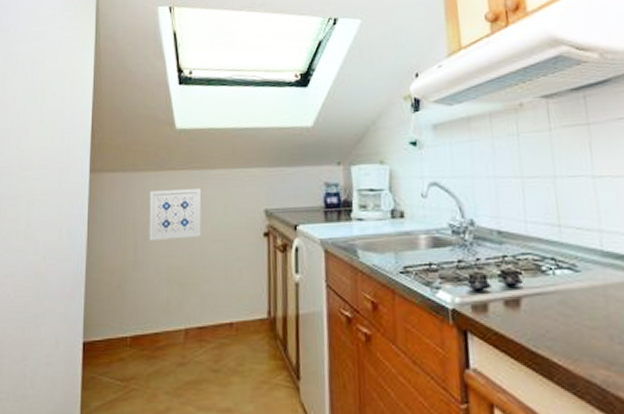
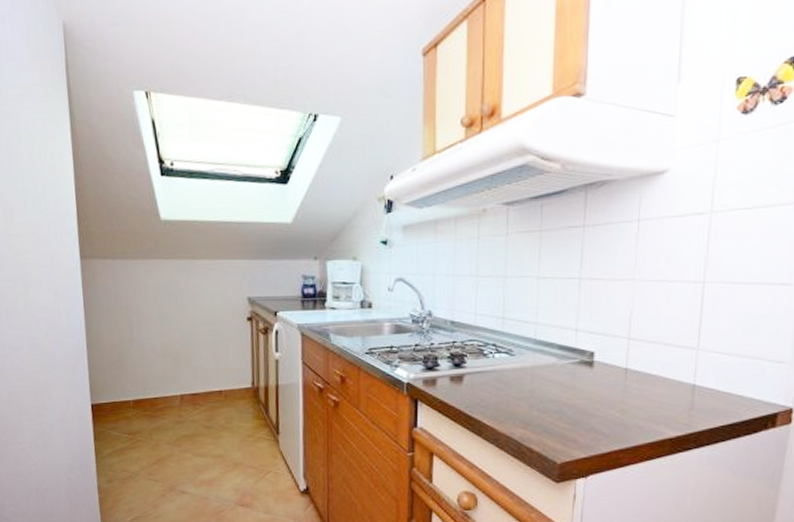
wall art: present [149,188,201,241] -> none [140,276,191,322]

